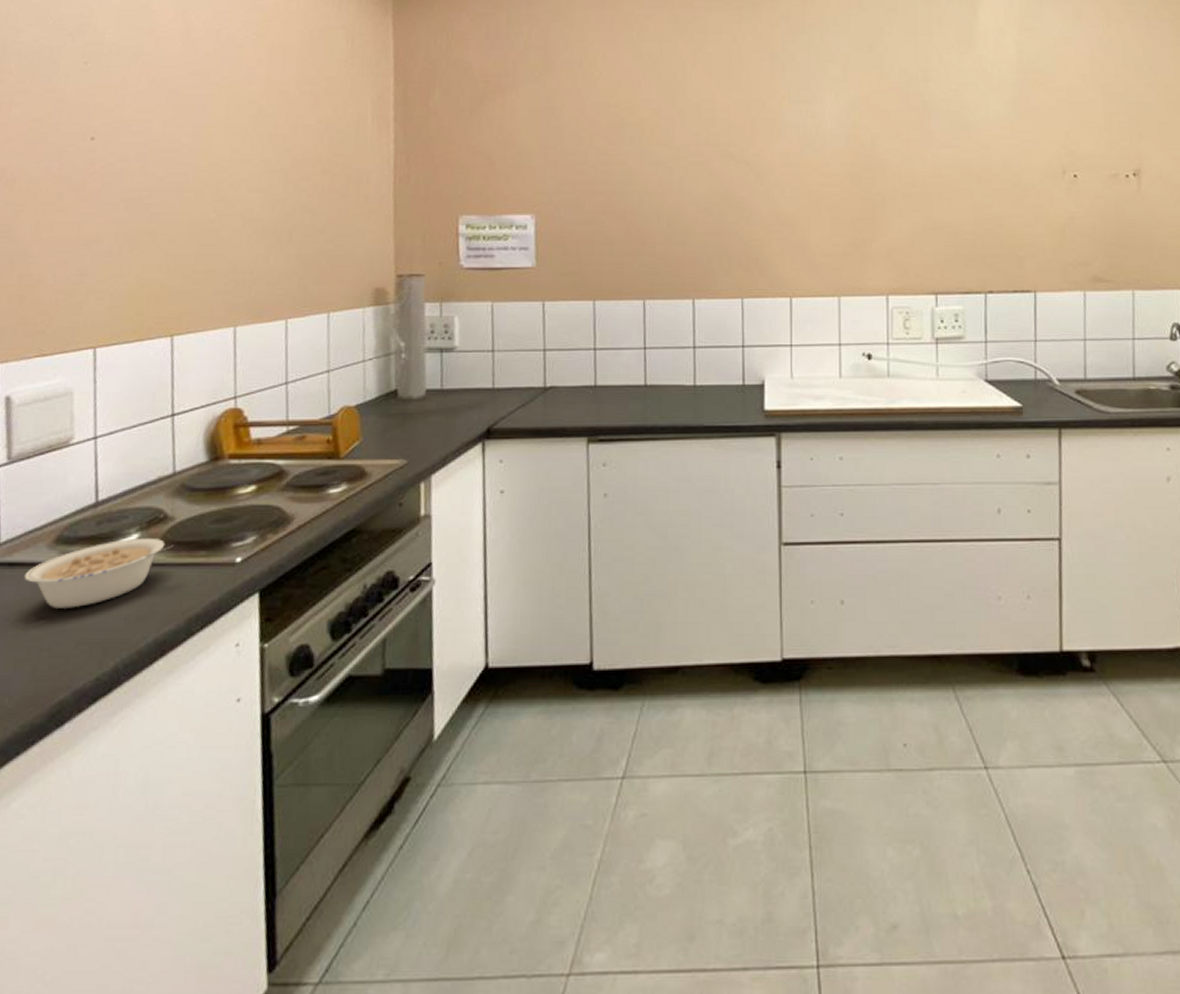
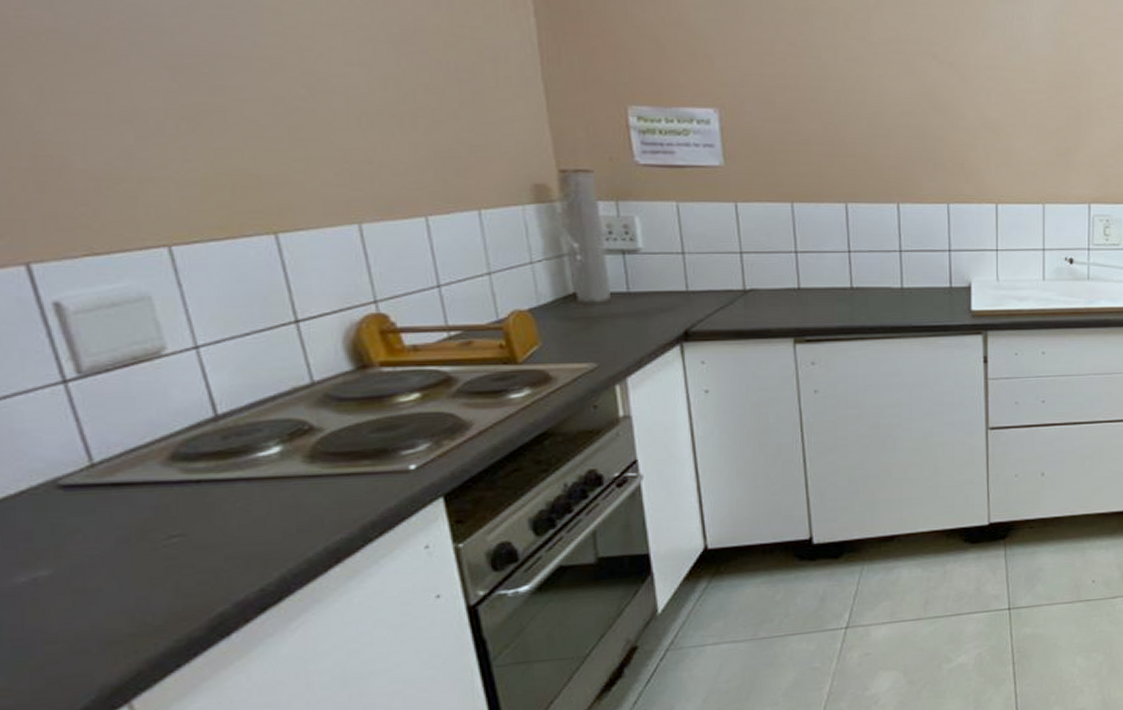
legume: present [24,537,174,608] -> none [137,450,328,526]

